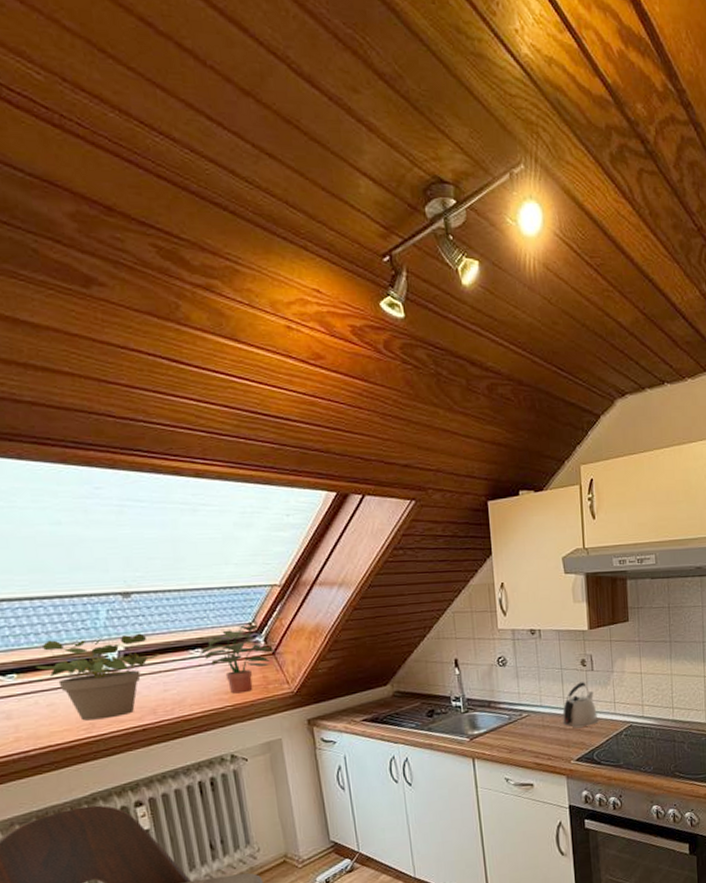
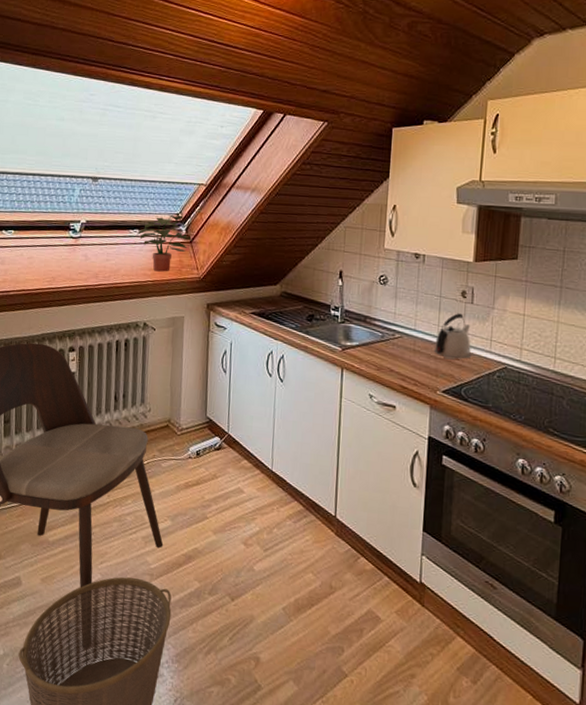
potted plant: present [35,633,159,721] -> none [26,208,109,276]

